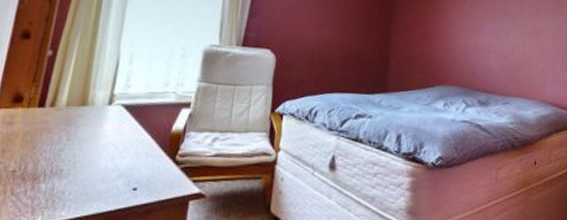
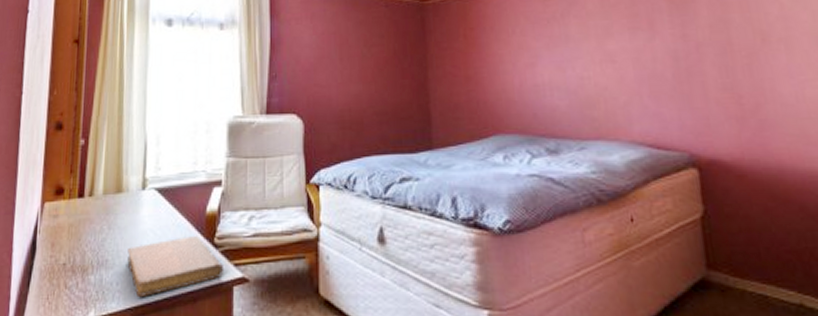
notebook: none [83,152,182,208] -> present [127,236,223,298]

